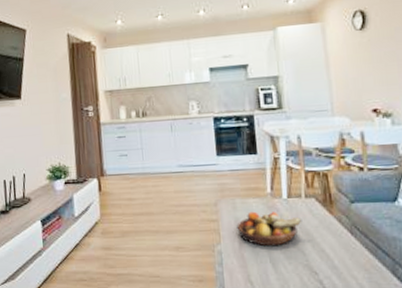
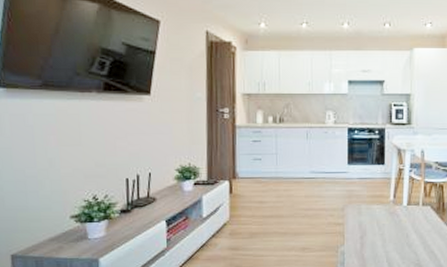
fruit bowl: present [236,211,302,247] -> none [360,216,418,248]

